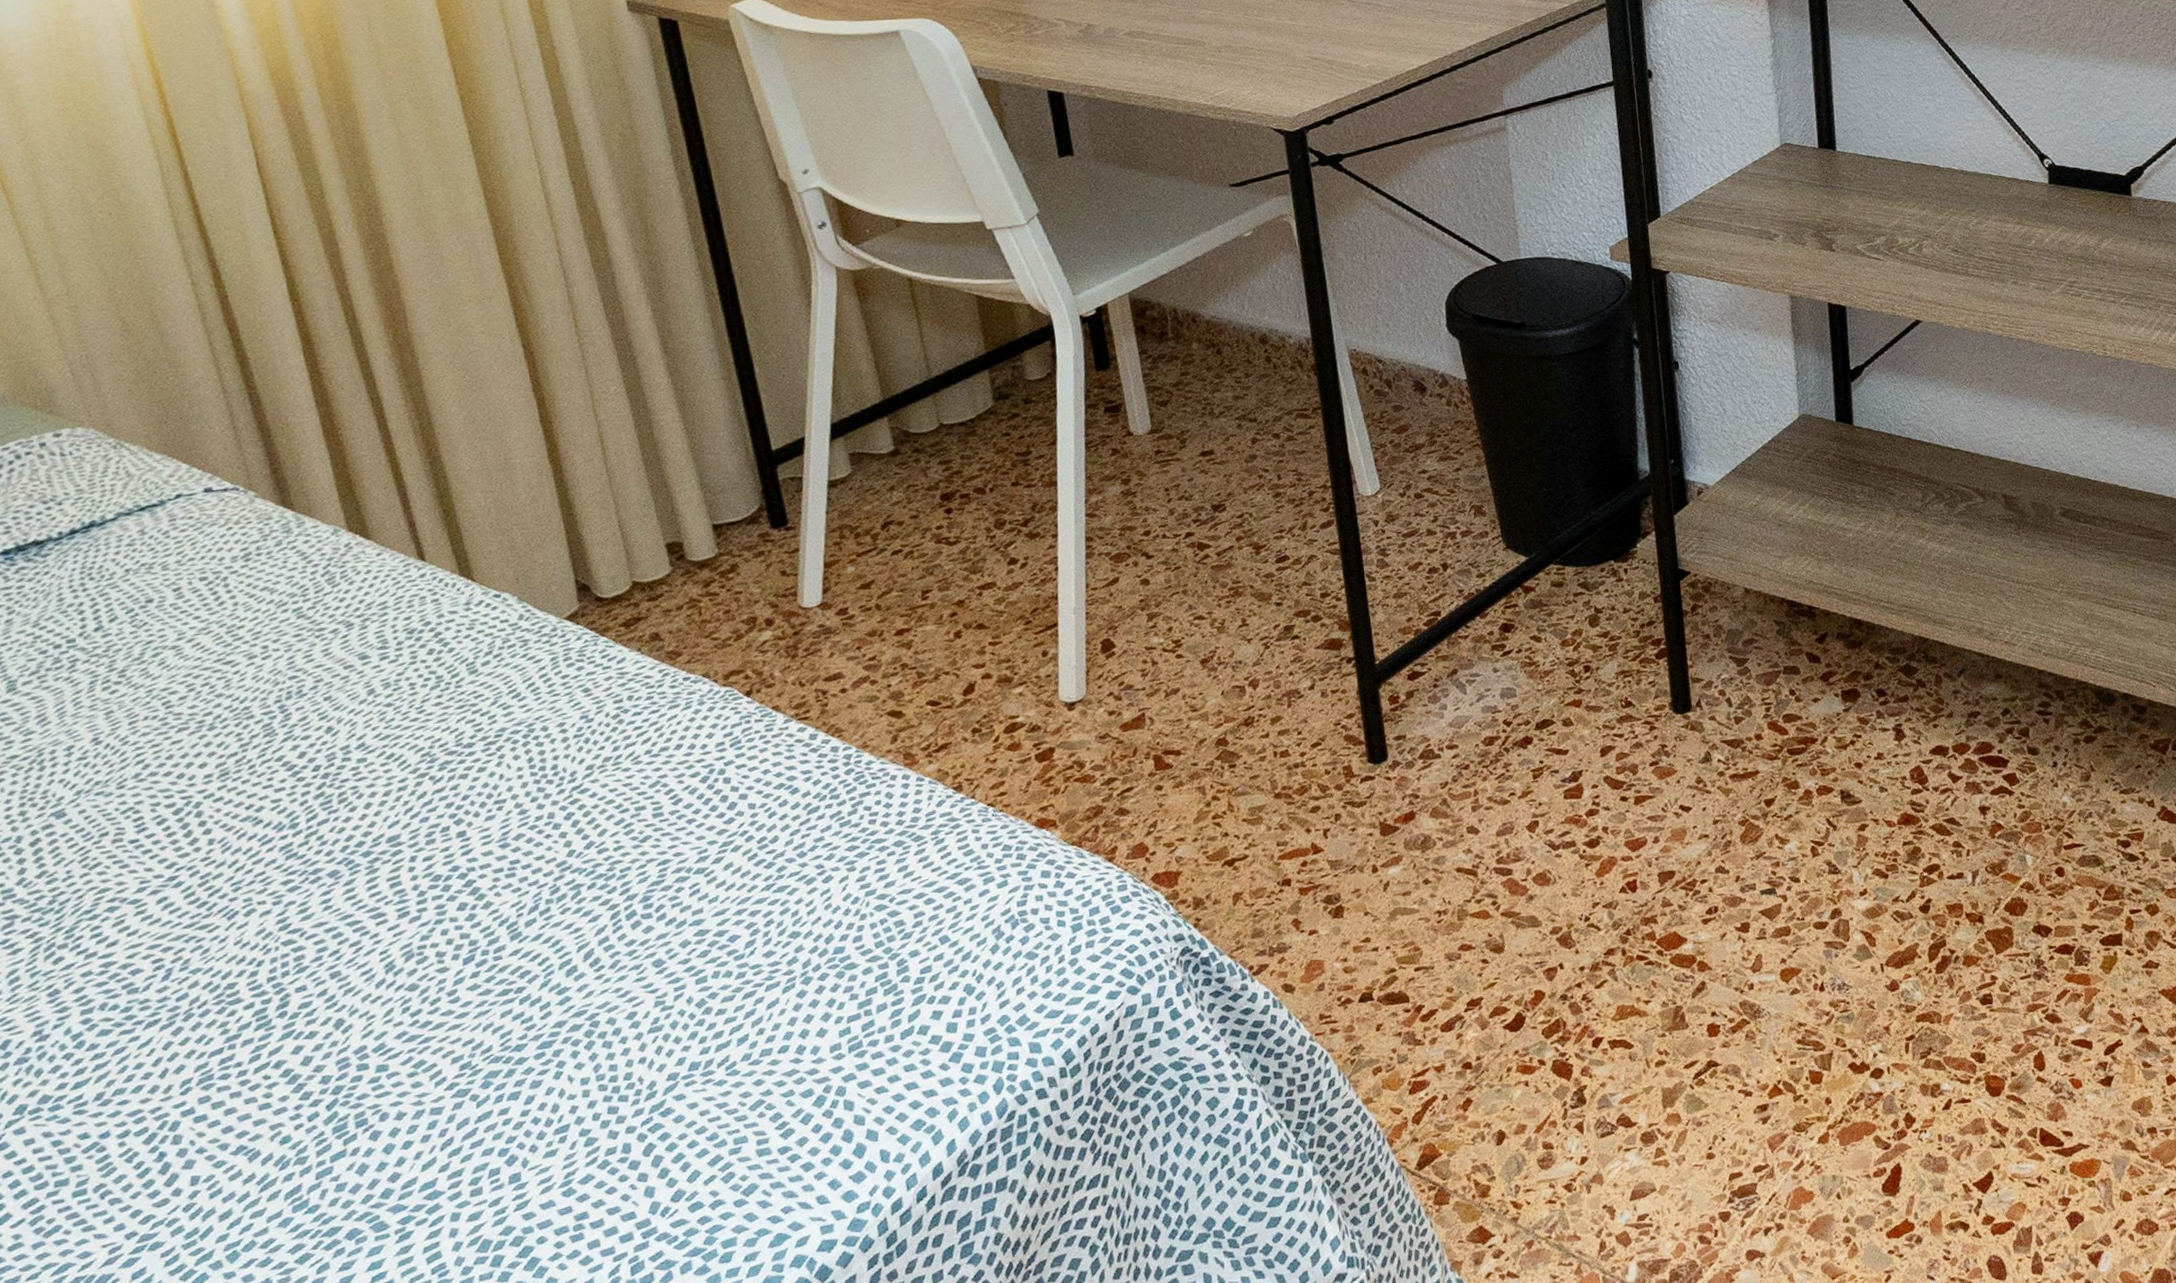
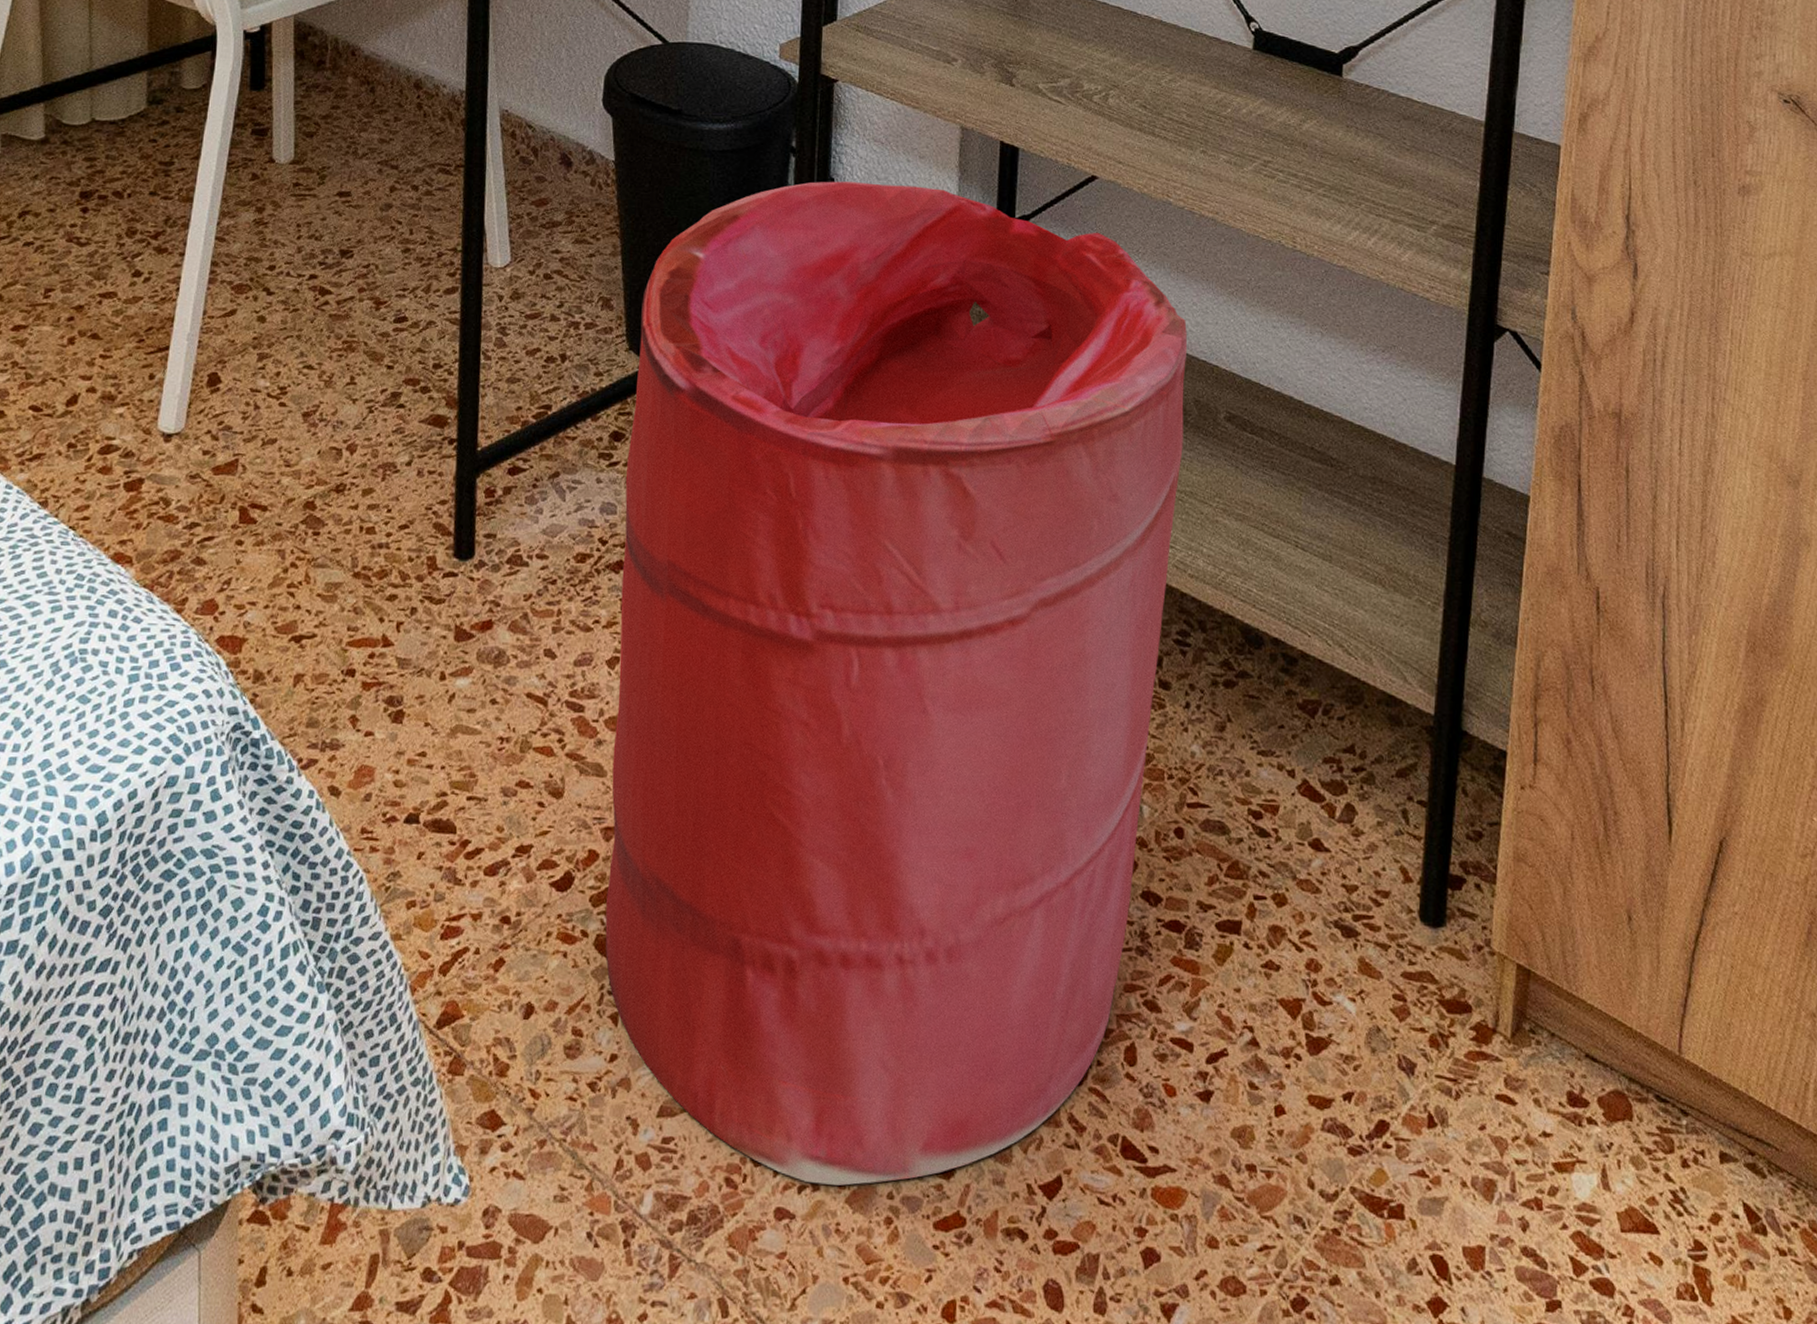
laundry hamper: none [1512,355,2026,1225] -> present [605,181,1187,1186]

